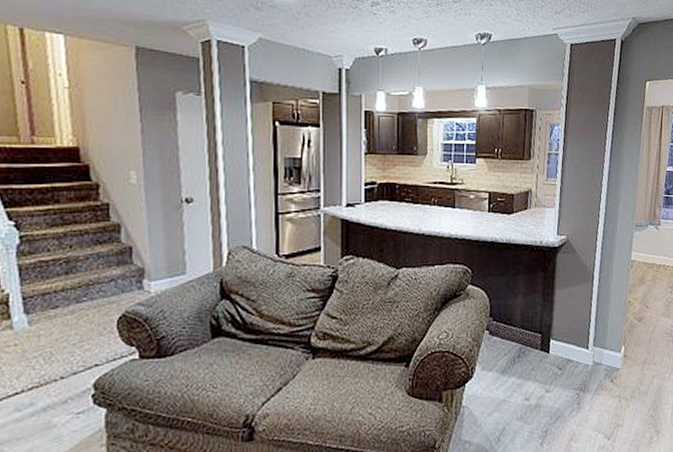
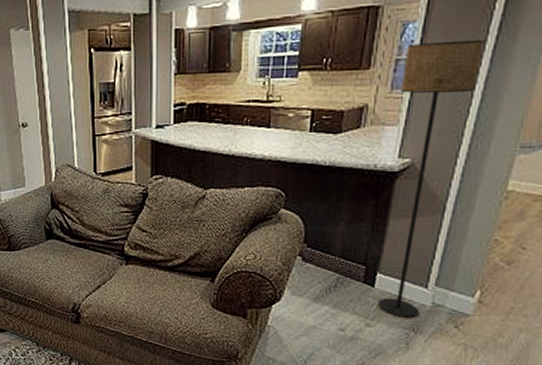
floor lamp: none [553,142,605,379] -> present [378,39,484,318]

